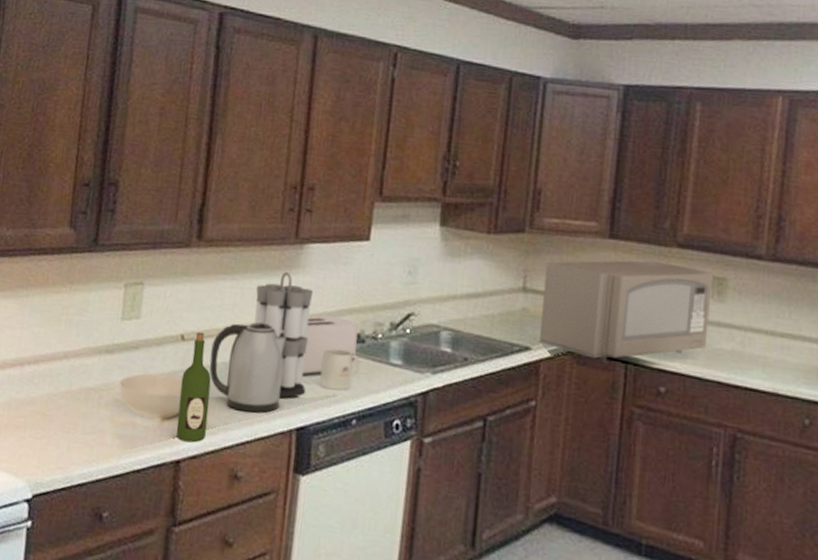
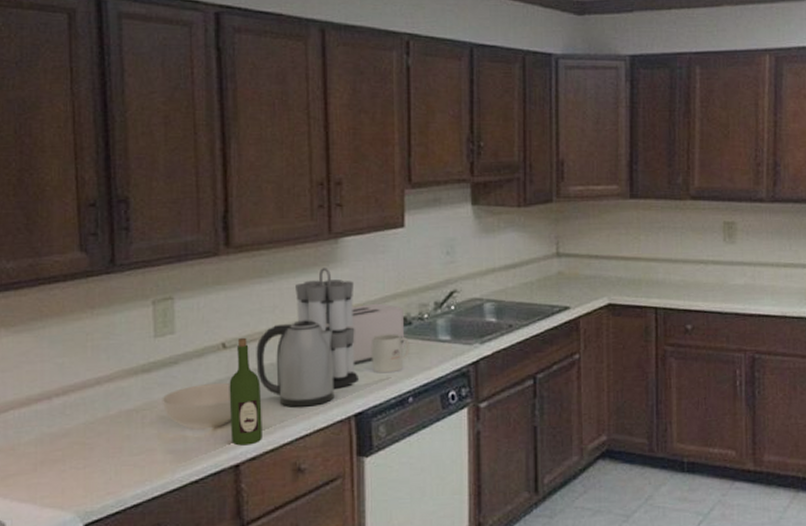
microwave: present [538,260,713,363] -> none [575,214,724,311]

